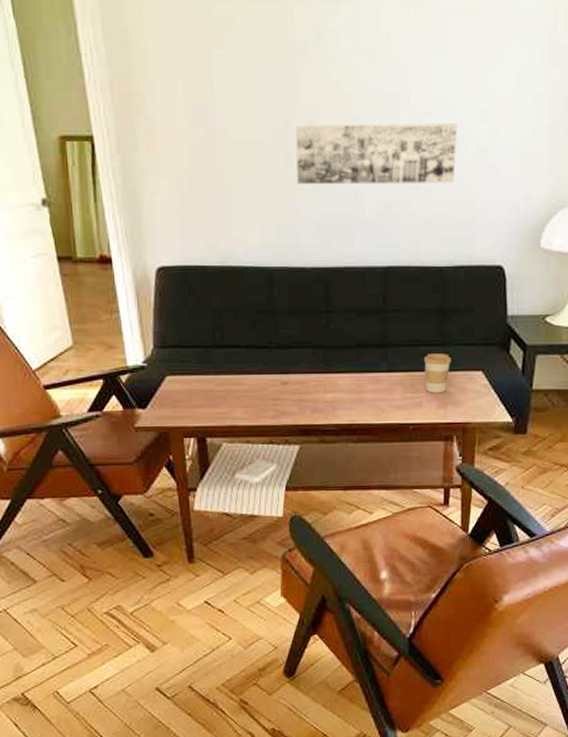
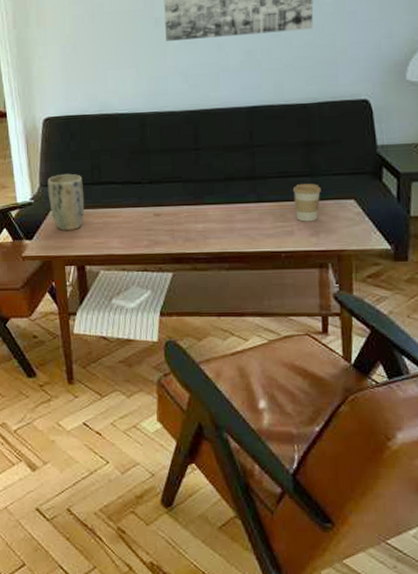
plant pot: none [162,334,206,400] -> present [47,173,85,231]

